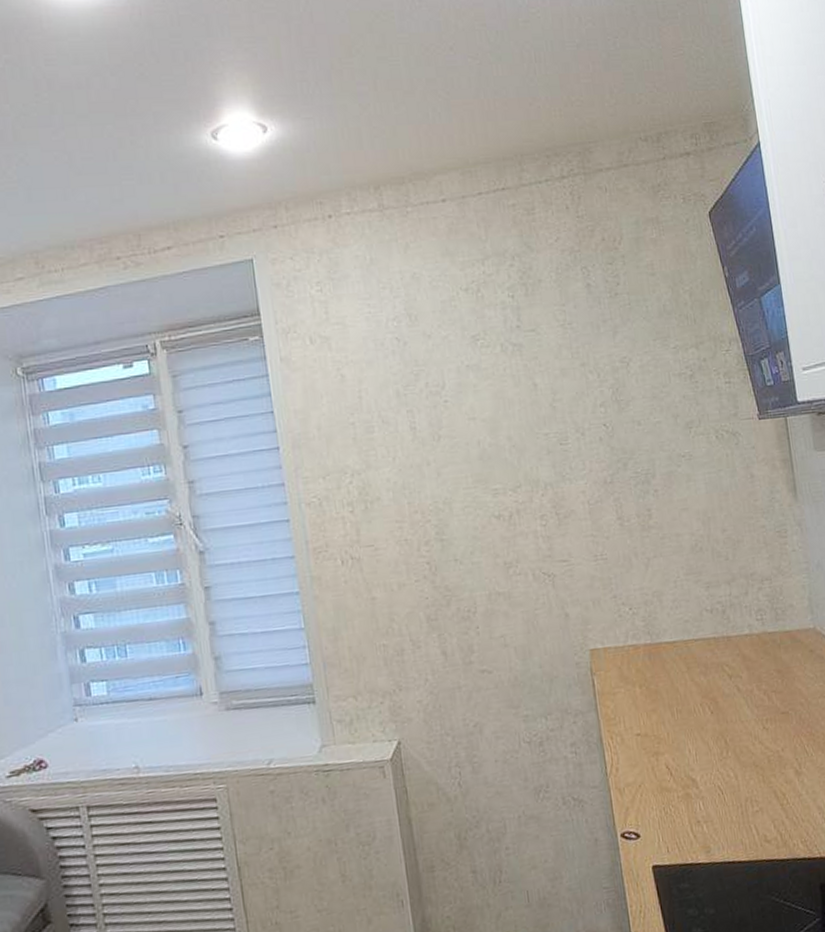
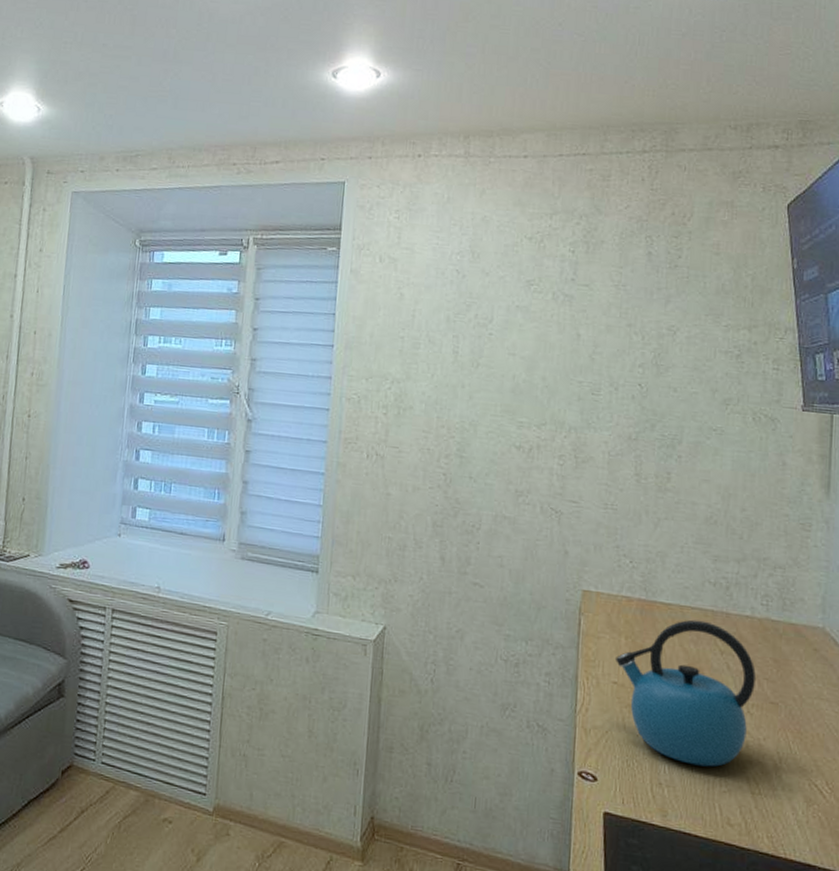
kettle: none [633,650,767,795] -> present [614,619,756,767]

